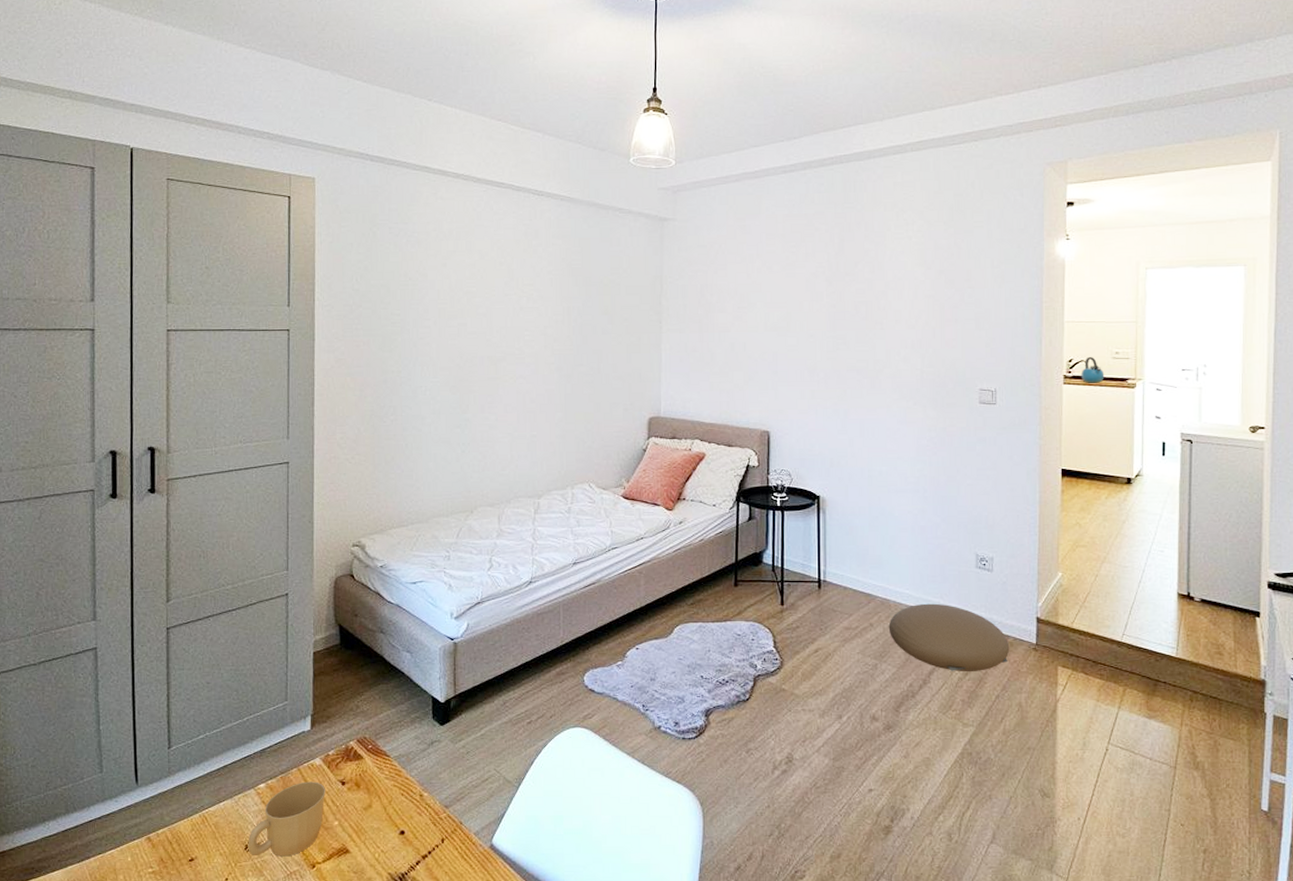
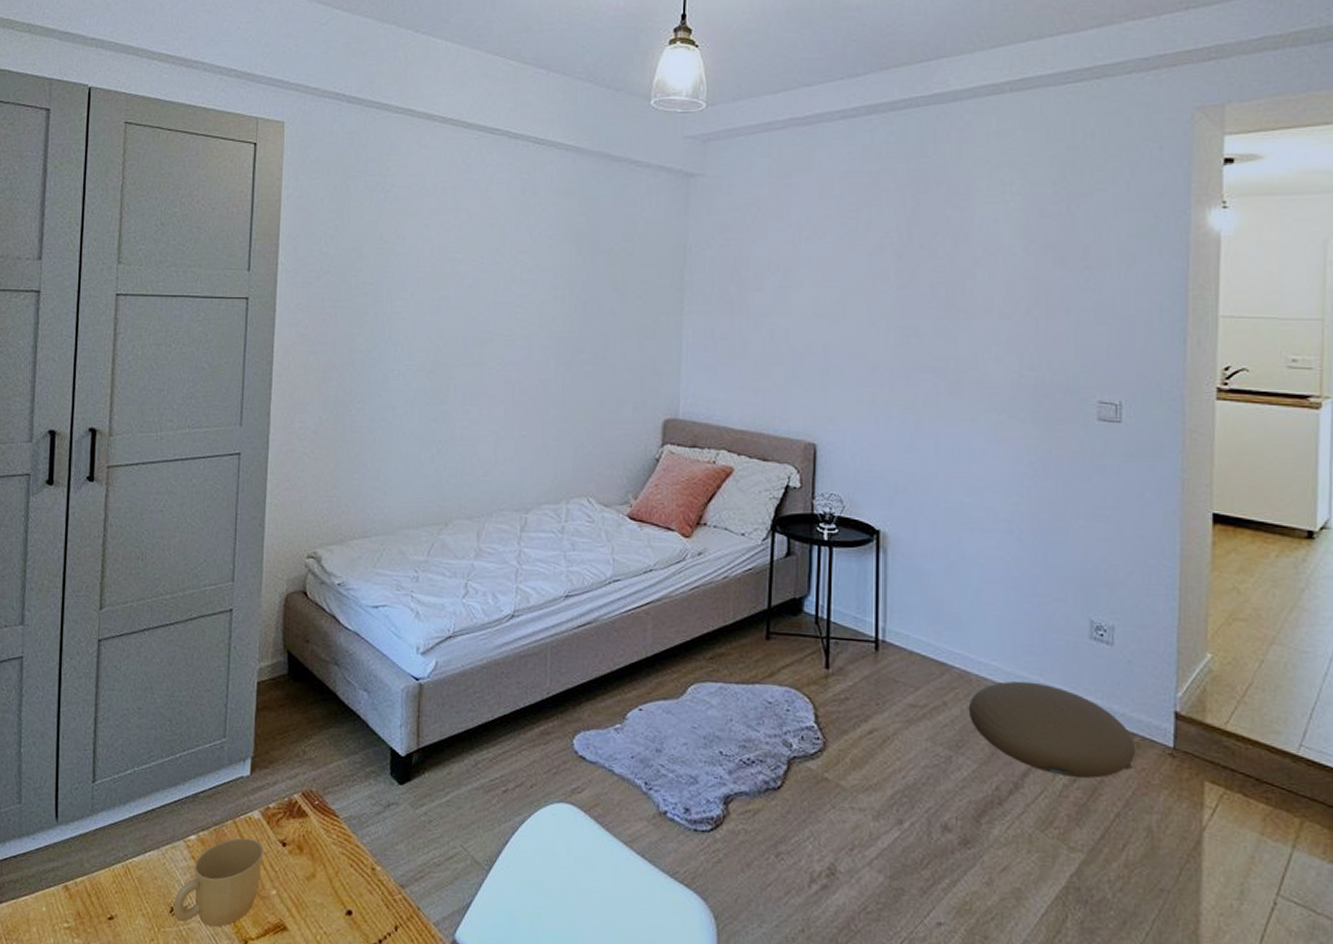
kettle: present [1081,357,1105,383] -> none [1241,365,1276,400]

